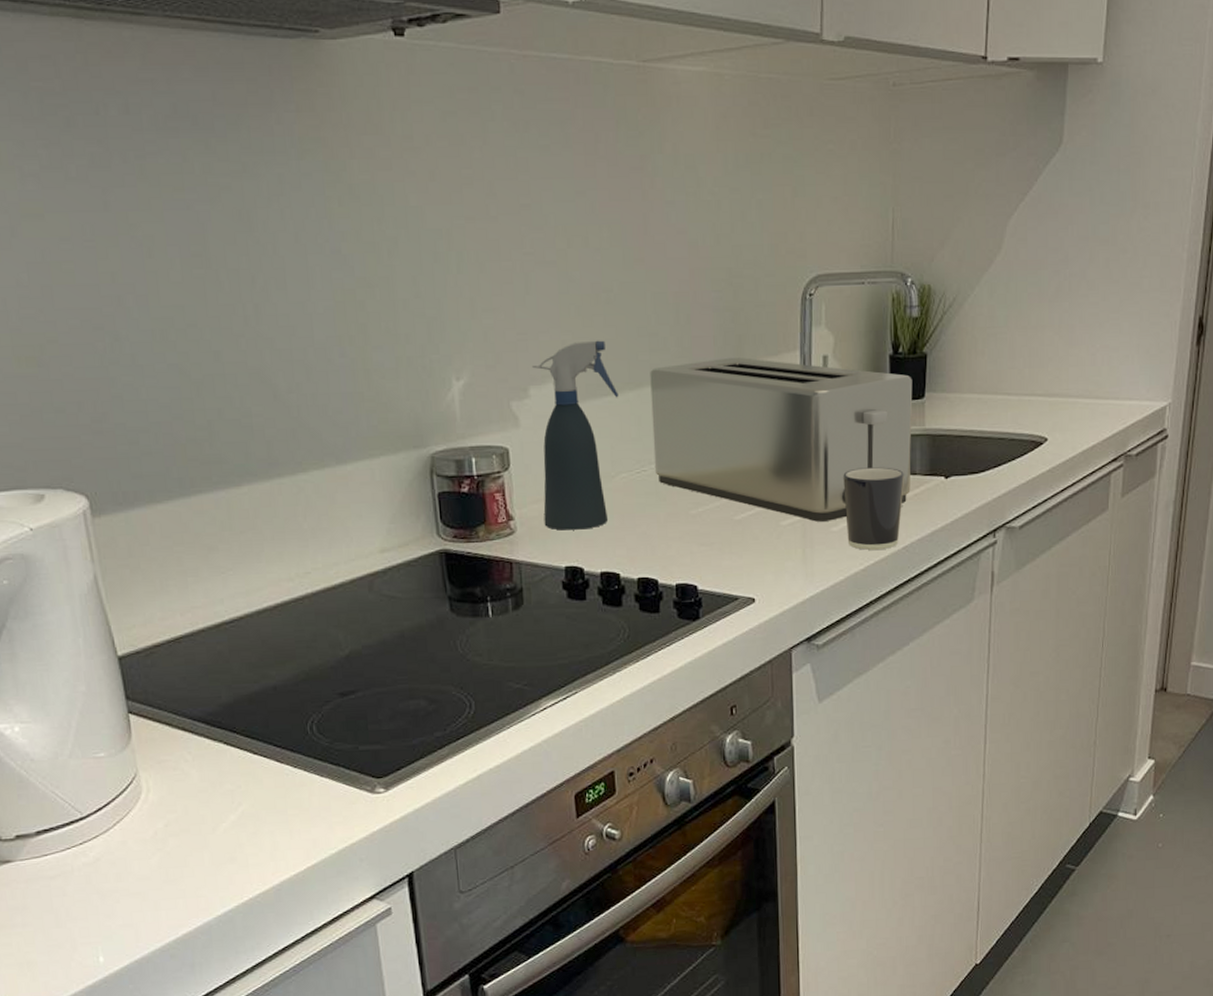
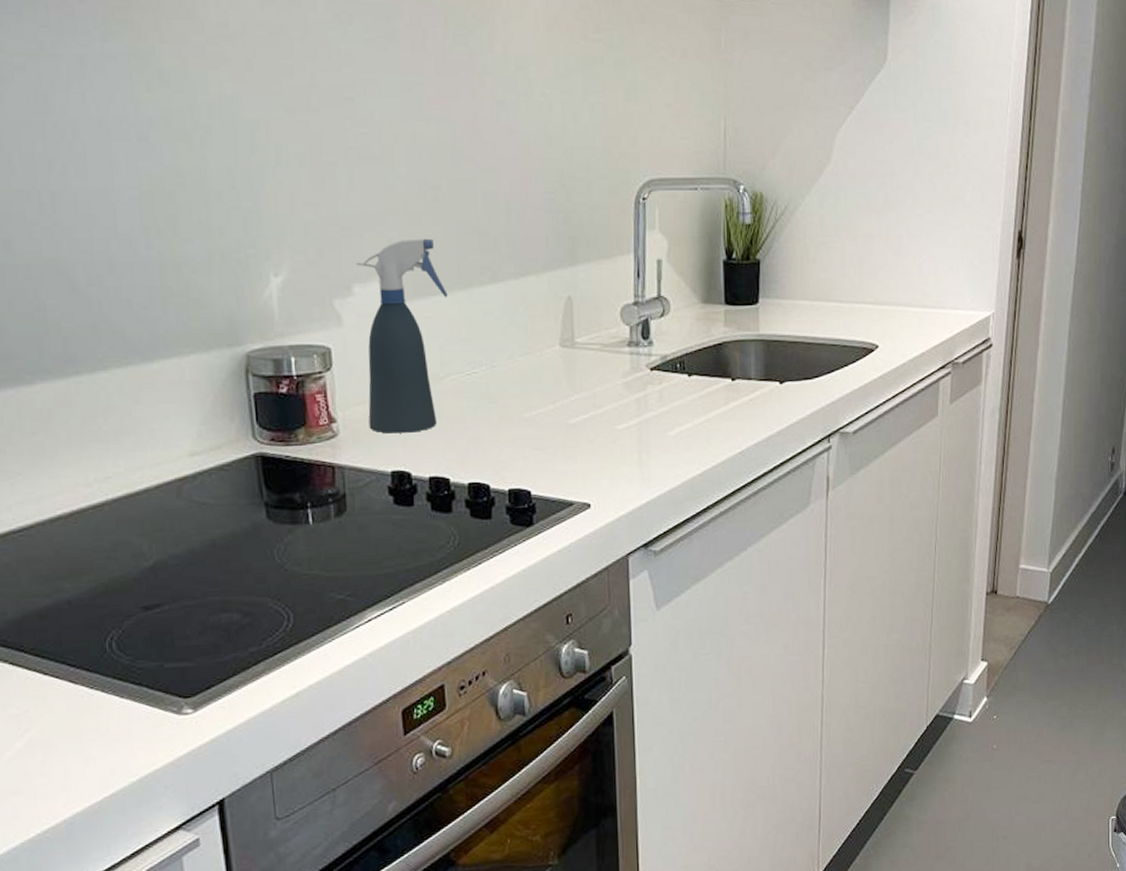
toaster: present [650,357,913,522] -> none [480,259,747,426]
mug: present [843,467,905,550] -> none [679,371,740,455]

